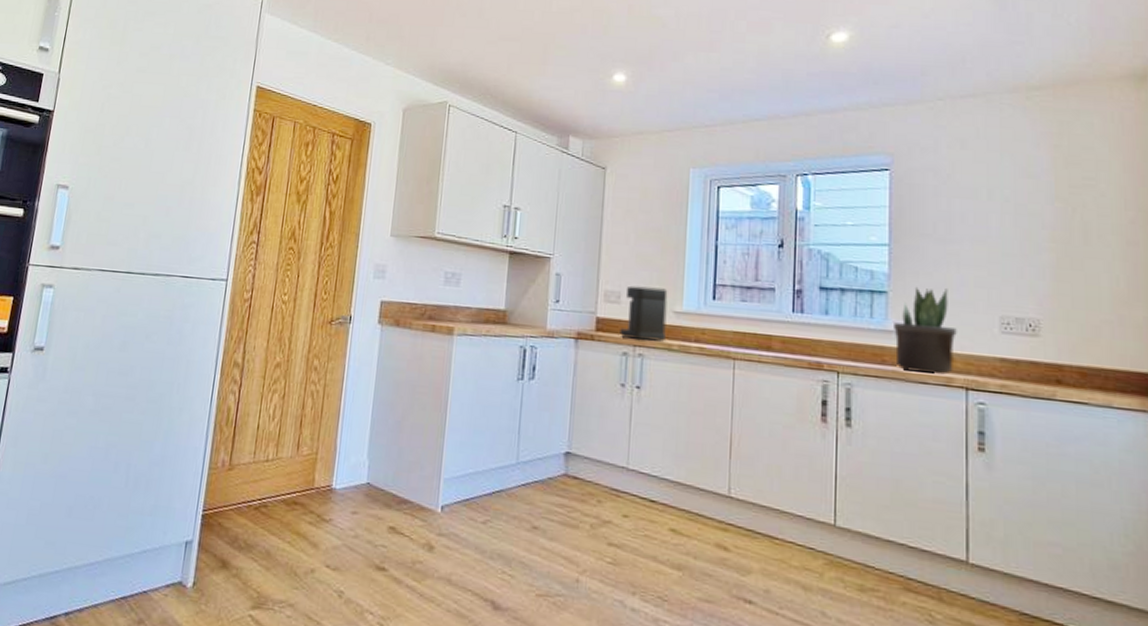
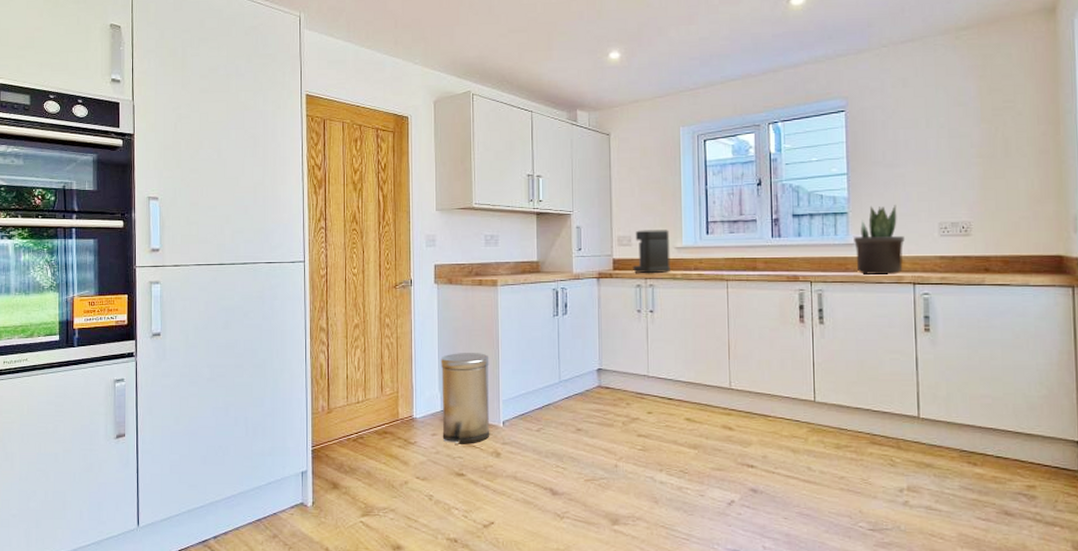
pedal bin: none [364,412,434,531] -> present [440,353,490,444]

